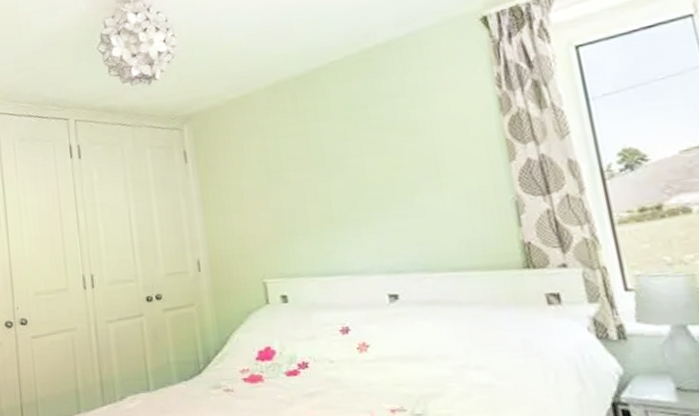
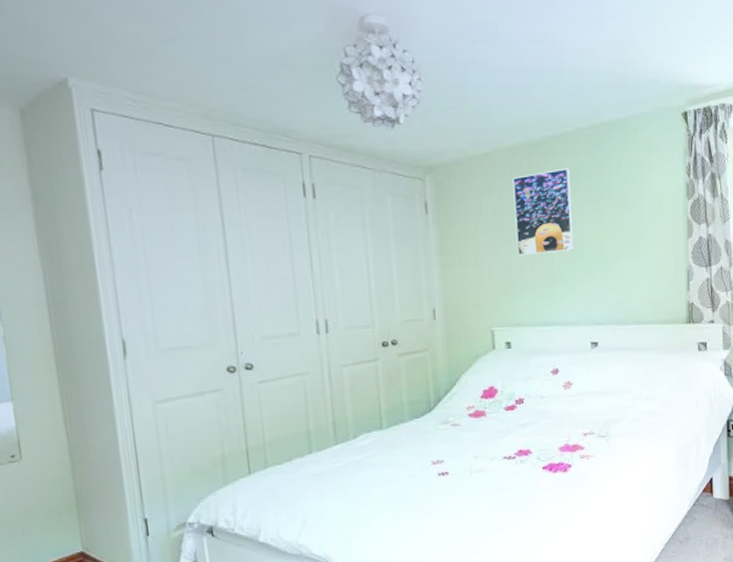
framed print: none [275,98,357,199] -> present [512,168,575,256]

